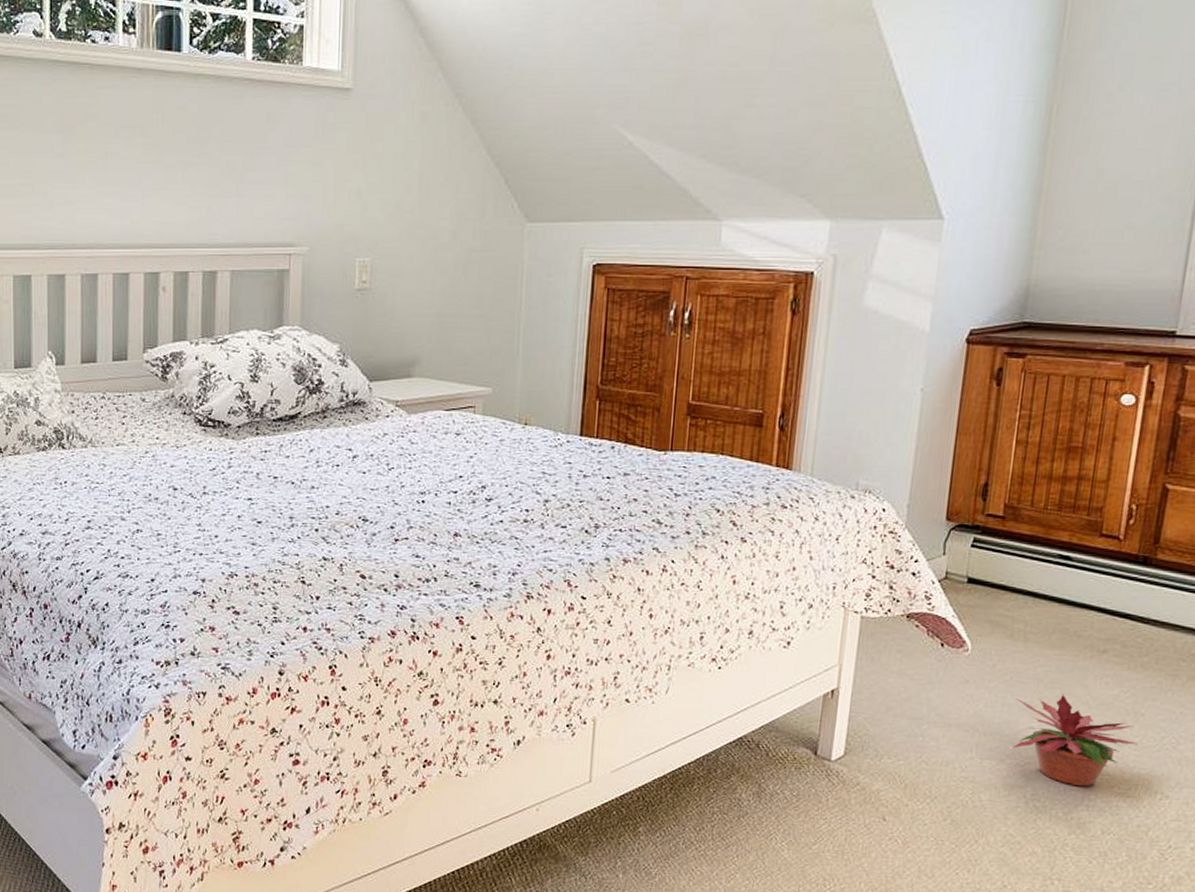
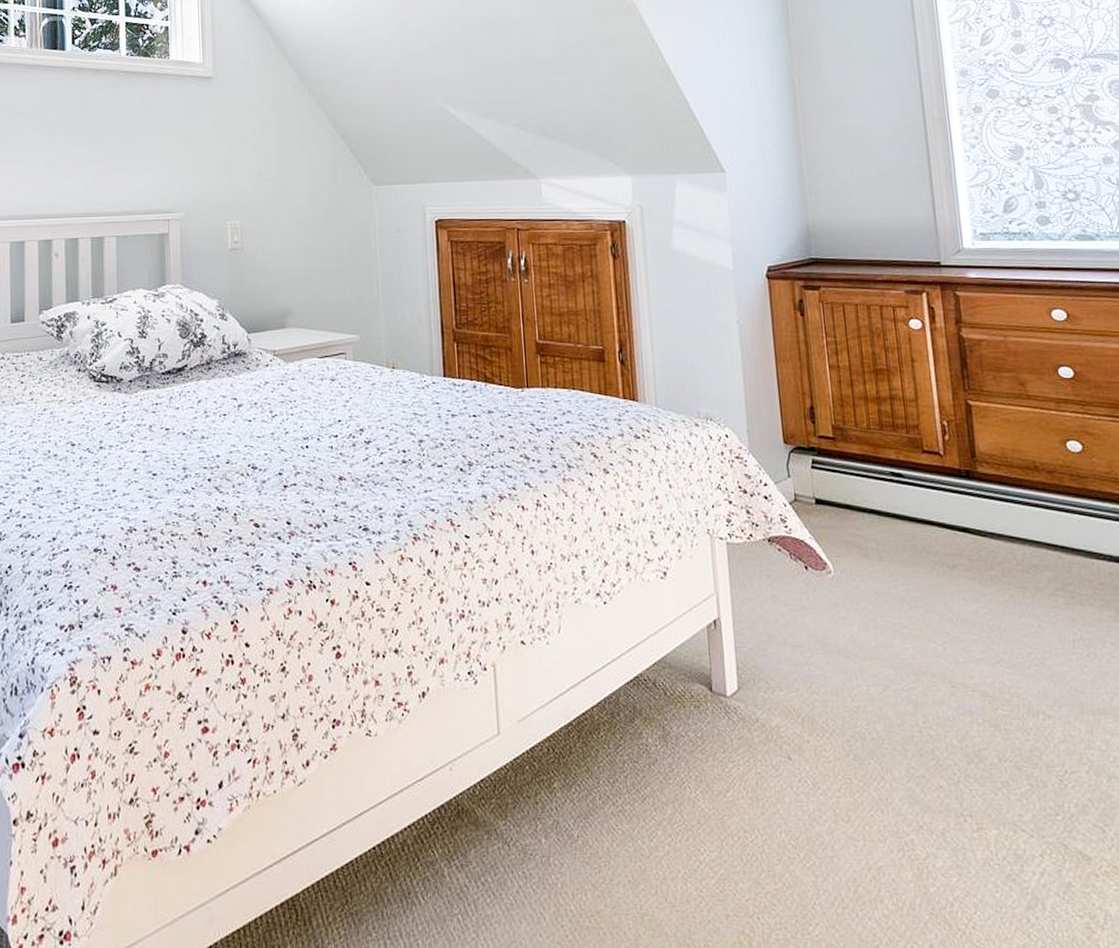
potted plant: present [1011,694,1138,787] -> none [886,612,1008,711]

